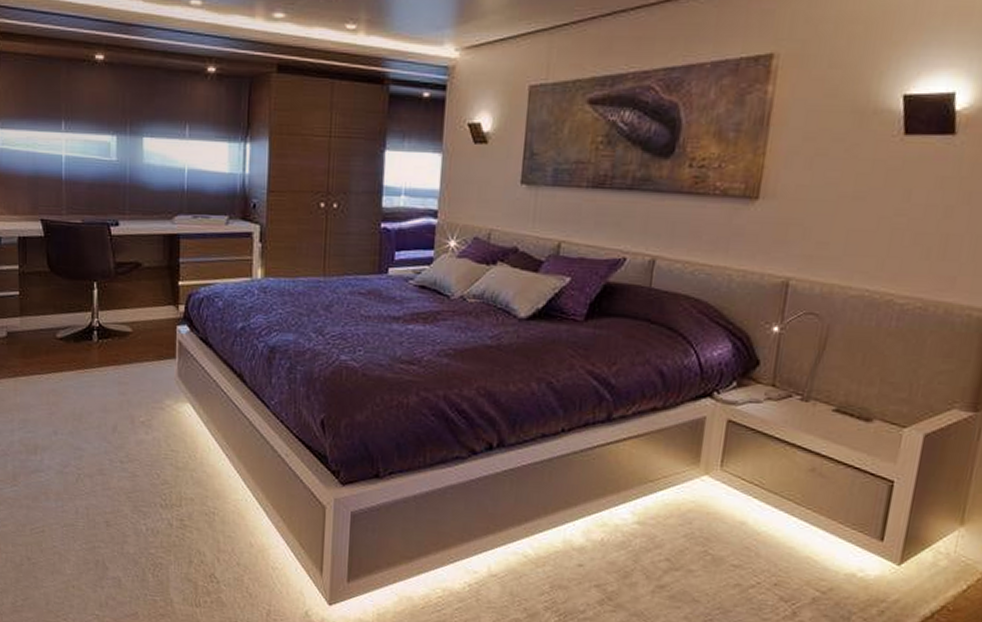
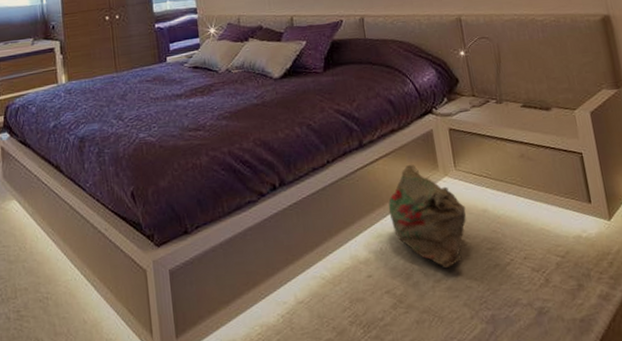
bag: none [622,453,720,576] -> present [388,165,466,269]

